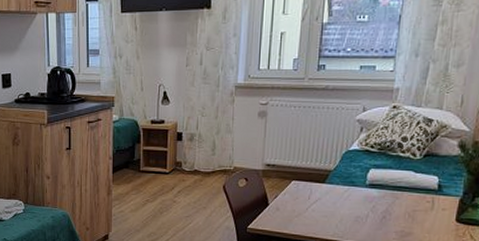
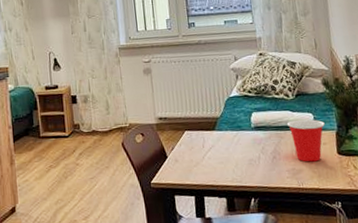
cup: none [406,181,450,227] -> present [286,119,325,162]

